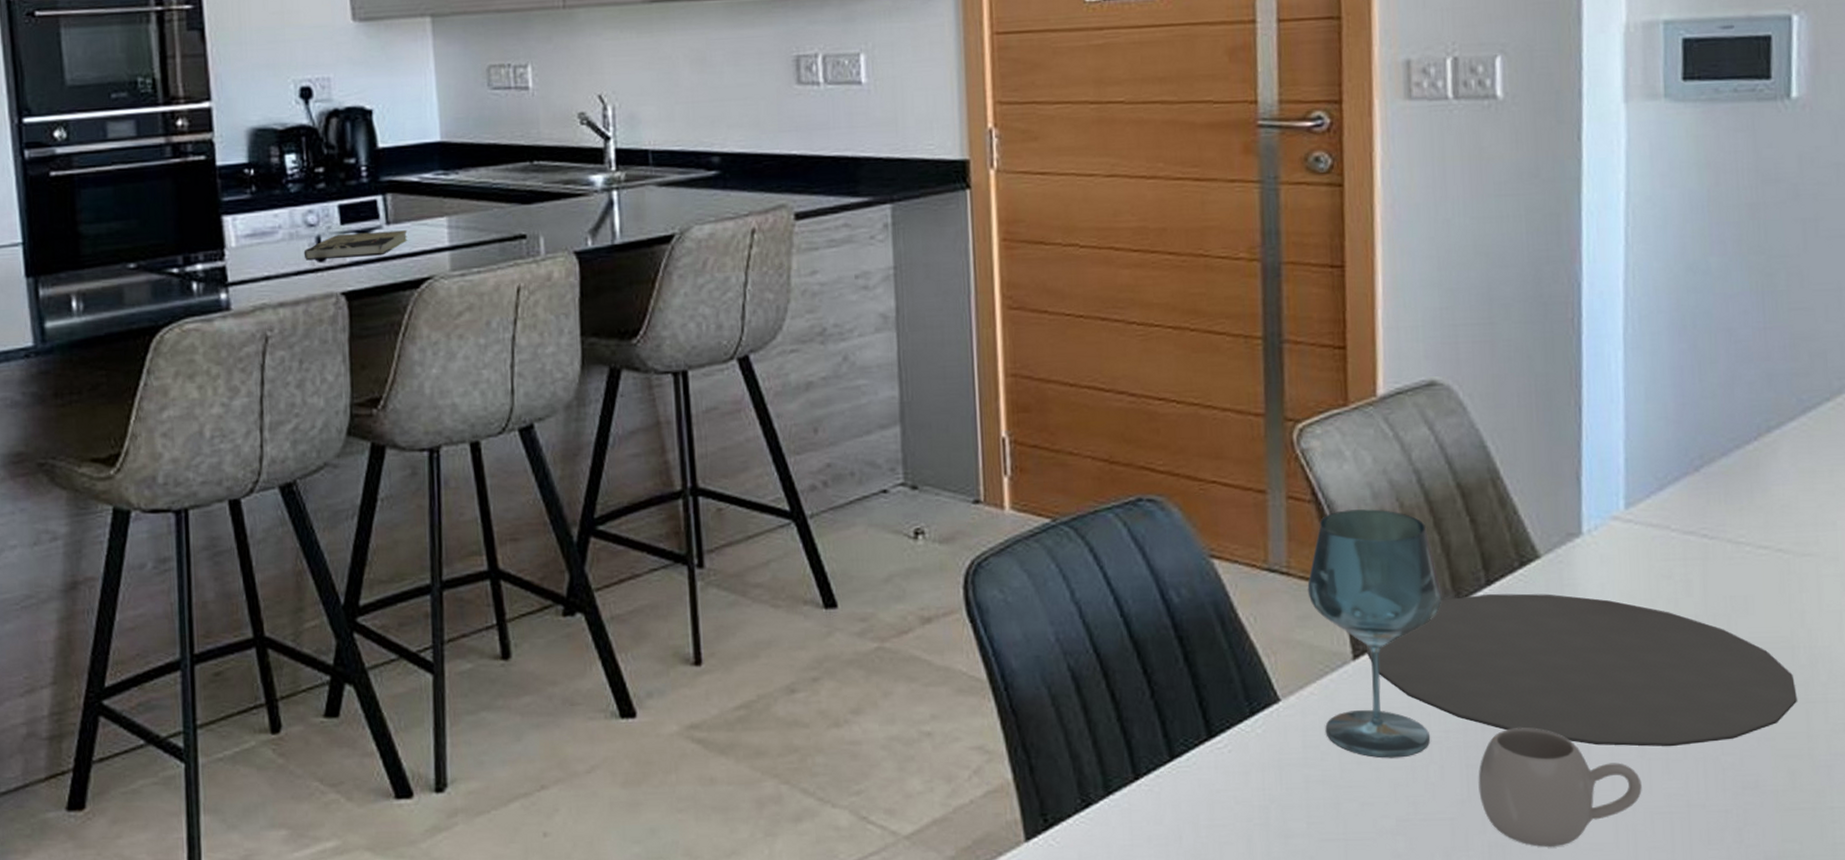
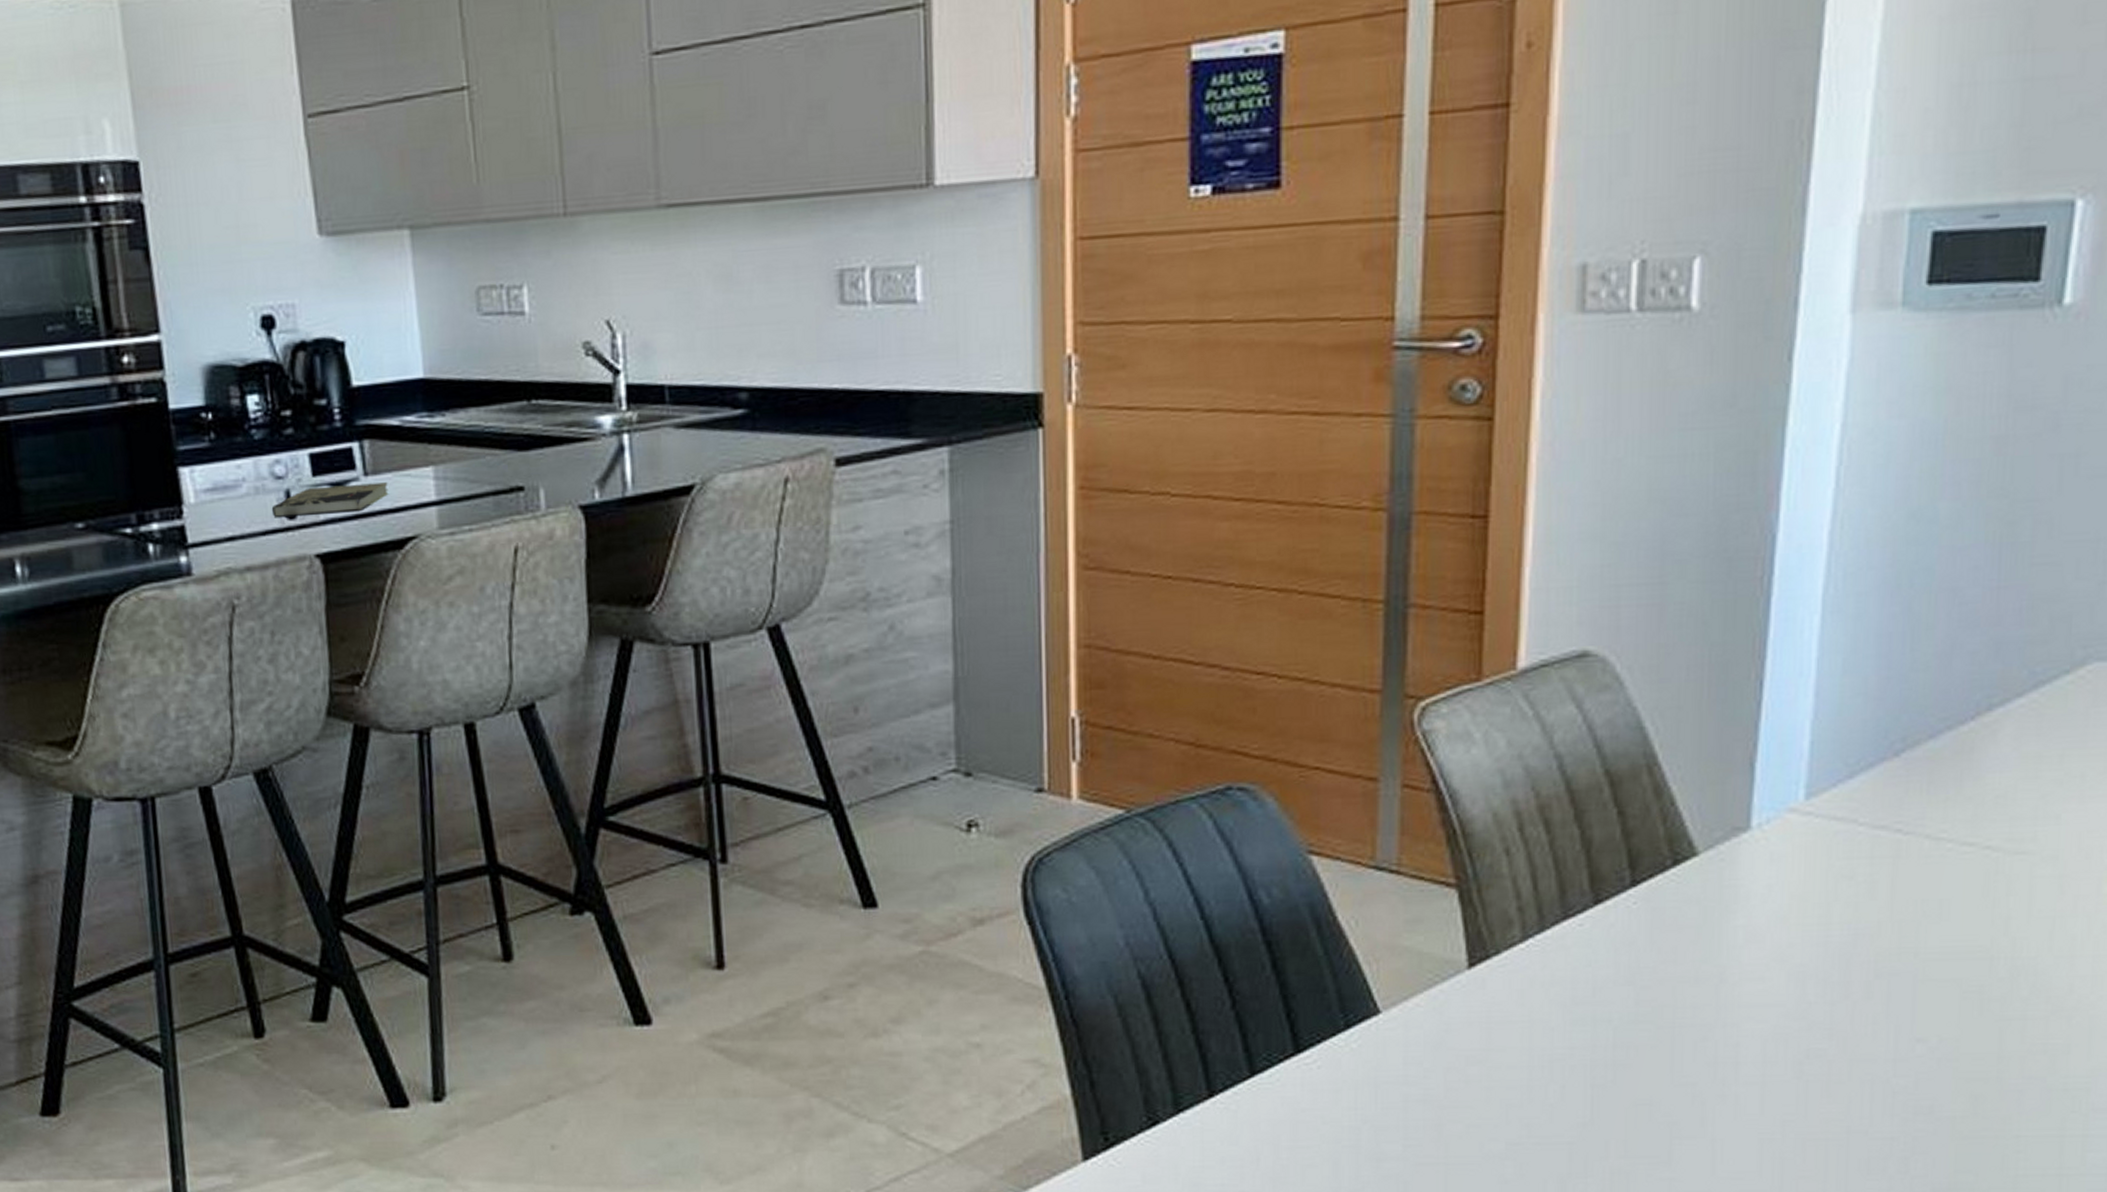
wine glass: present [1307,509,1442,758] -> none [1420,799,1578,1077]
placemat: present [1365,593,1797,746] -> none [1483,895,1990,1067]
mug: present [1478,727,1642,847] -> none [1604,1045,1795,1174]

